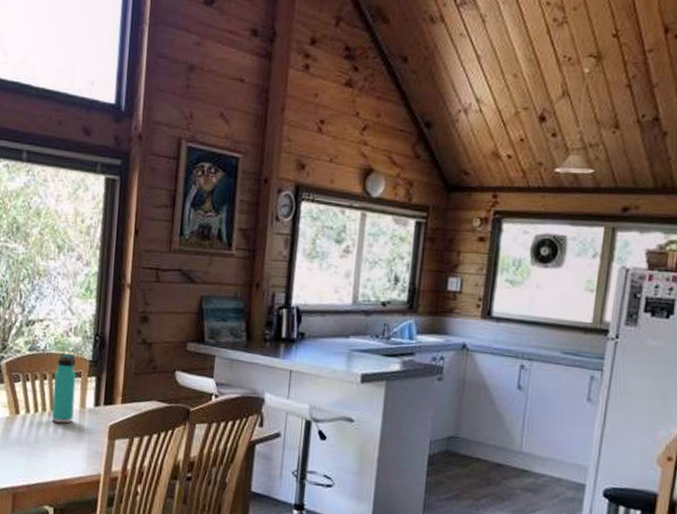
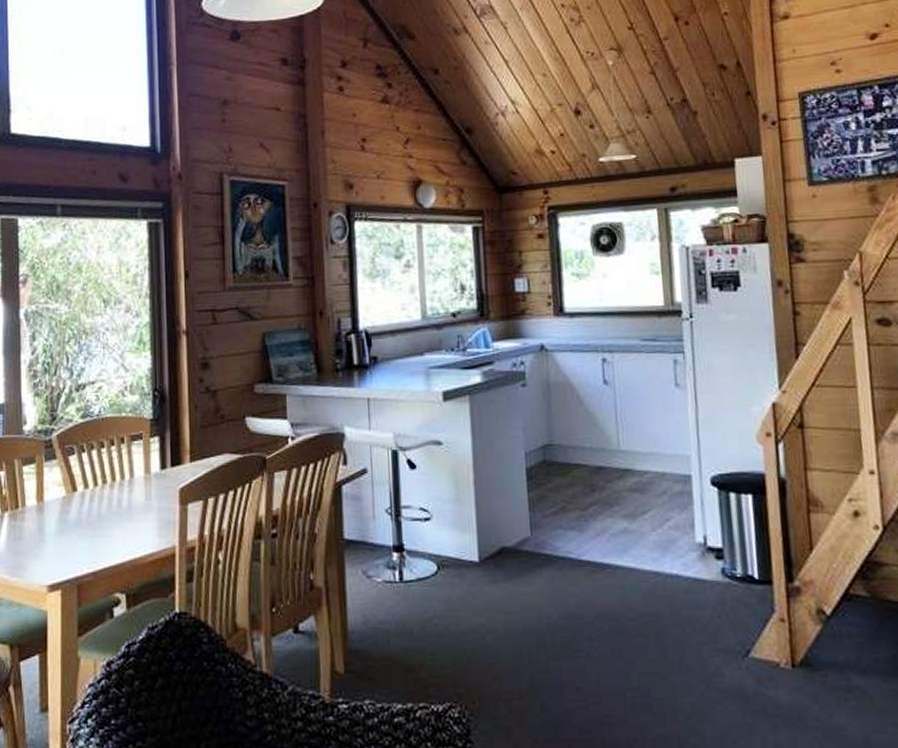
thermos bottle: present [52,353,77,424] -> none [112,414,138,495]

